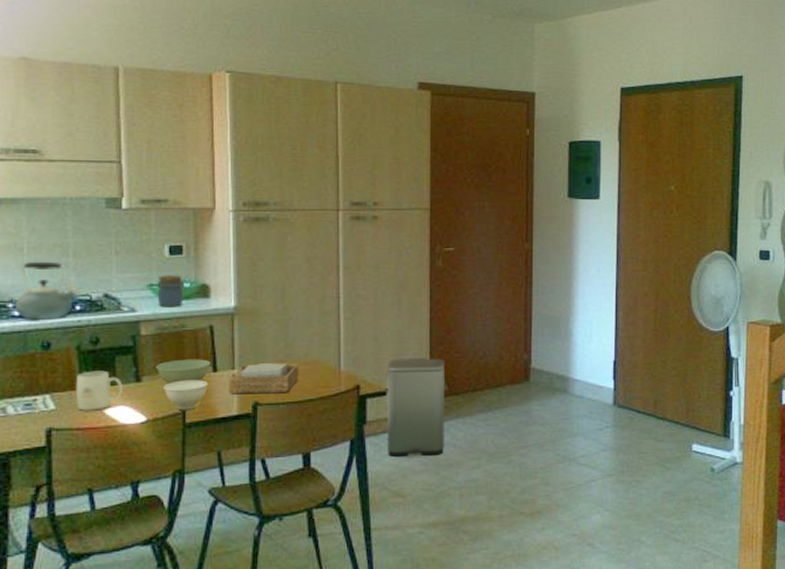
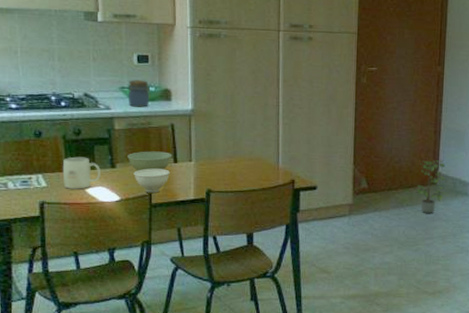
kettle: present [14,261,80,321] -> none [11,63,64,113]
napkin holder: present [228,363,300,394] -> none [187,157,245,184]
pedal bin: present [386,358,444,457] -> none [316,160,366,242]
potted plant: none [506,351,545,416] -> present [417,159,449,213]

